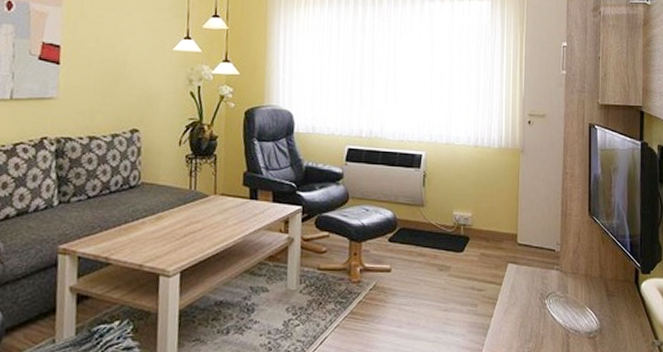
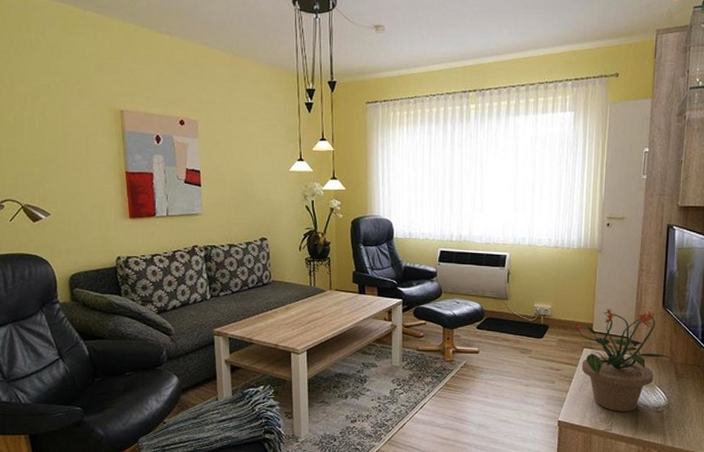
potted plant: none [495,217,603,339] -> present [572,309,673,412]

